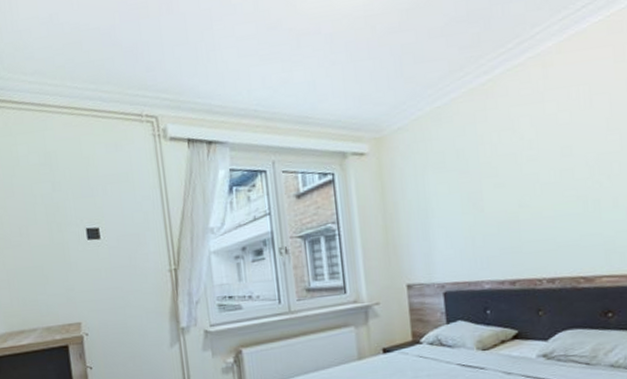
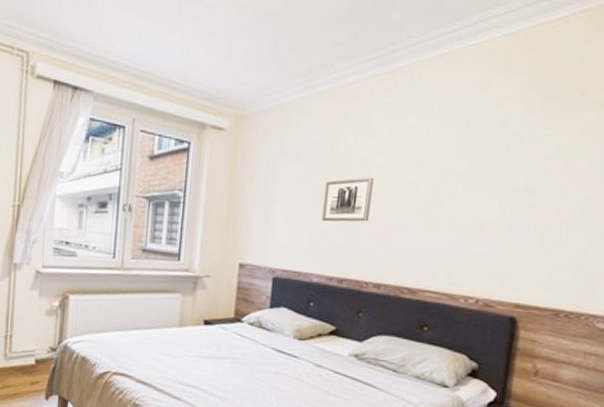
wall art: none [478,172,529,226] -> present [322,177,374,222]

